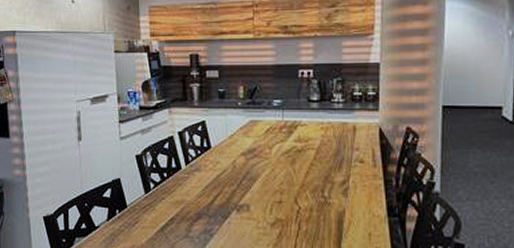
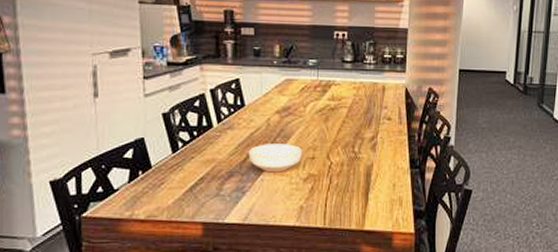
bowl: none [215,186,270,216] -> present [248,144,303,173]

